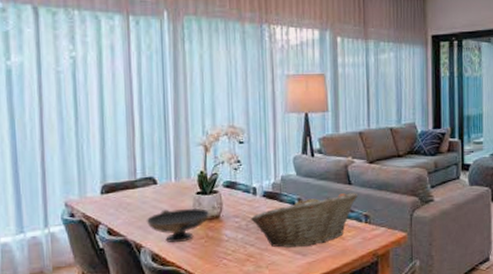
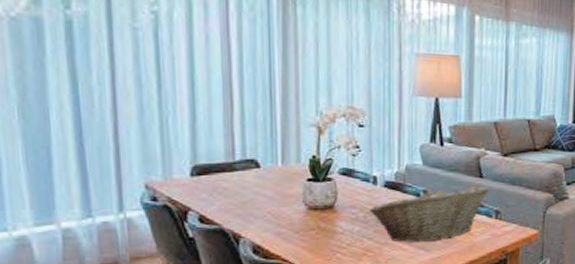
decorative bowl: present [146,209,210,243] -> none [246,196,323,234]

